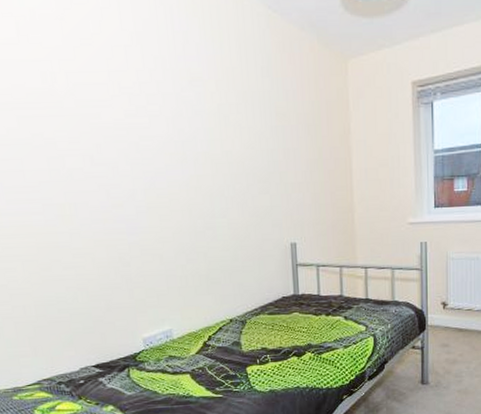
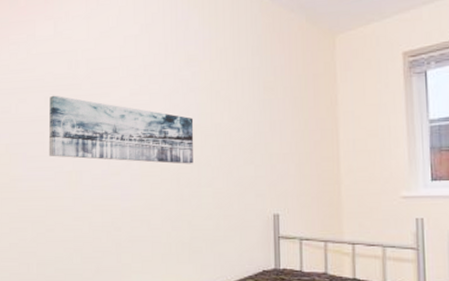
wall art: none [22,114,205,195] -> present [48,95,194,164]

